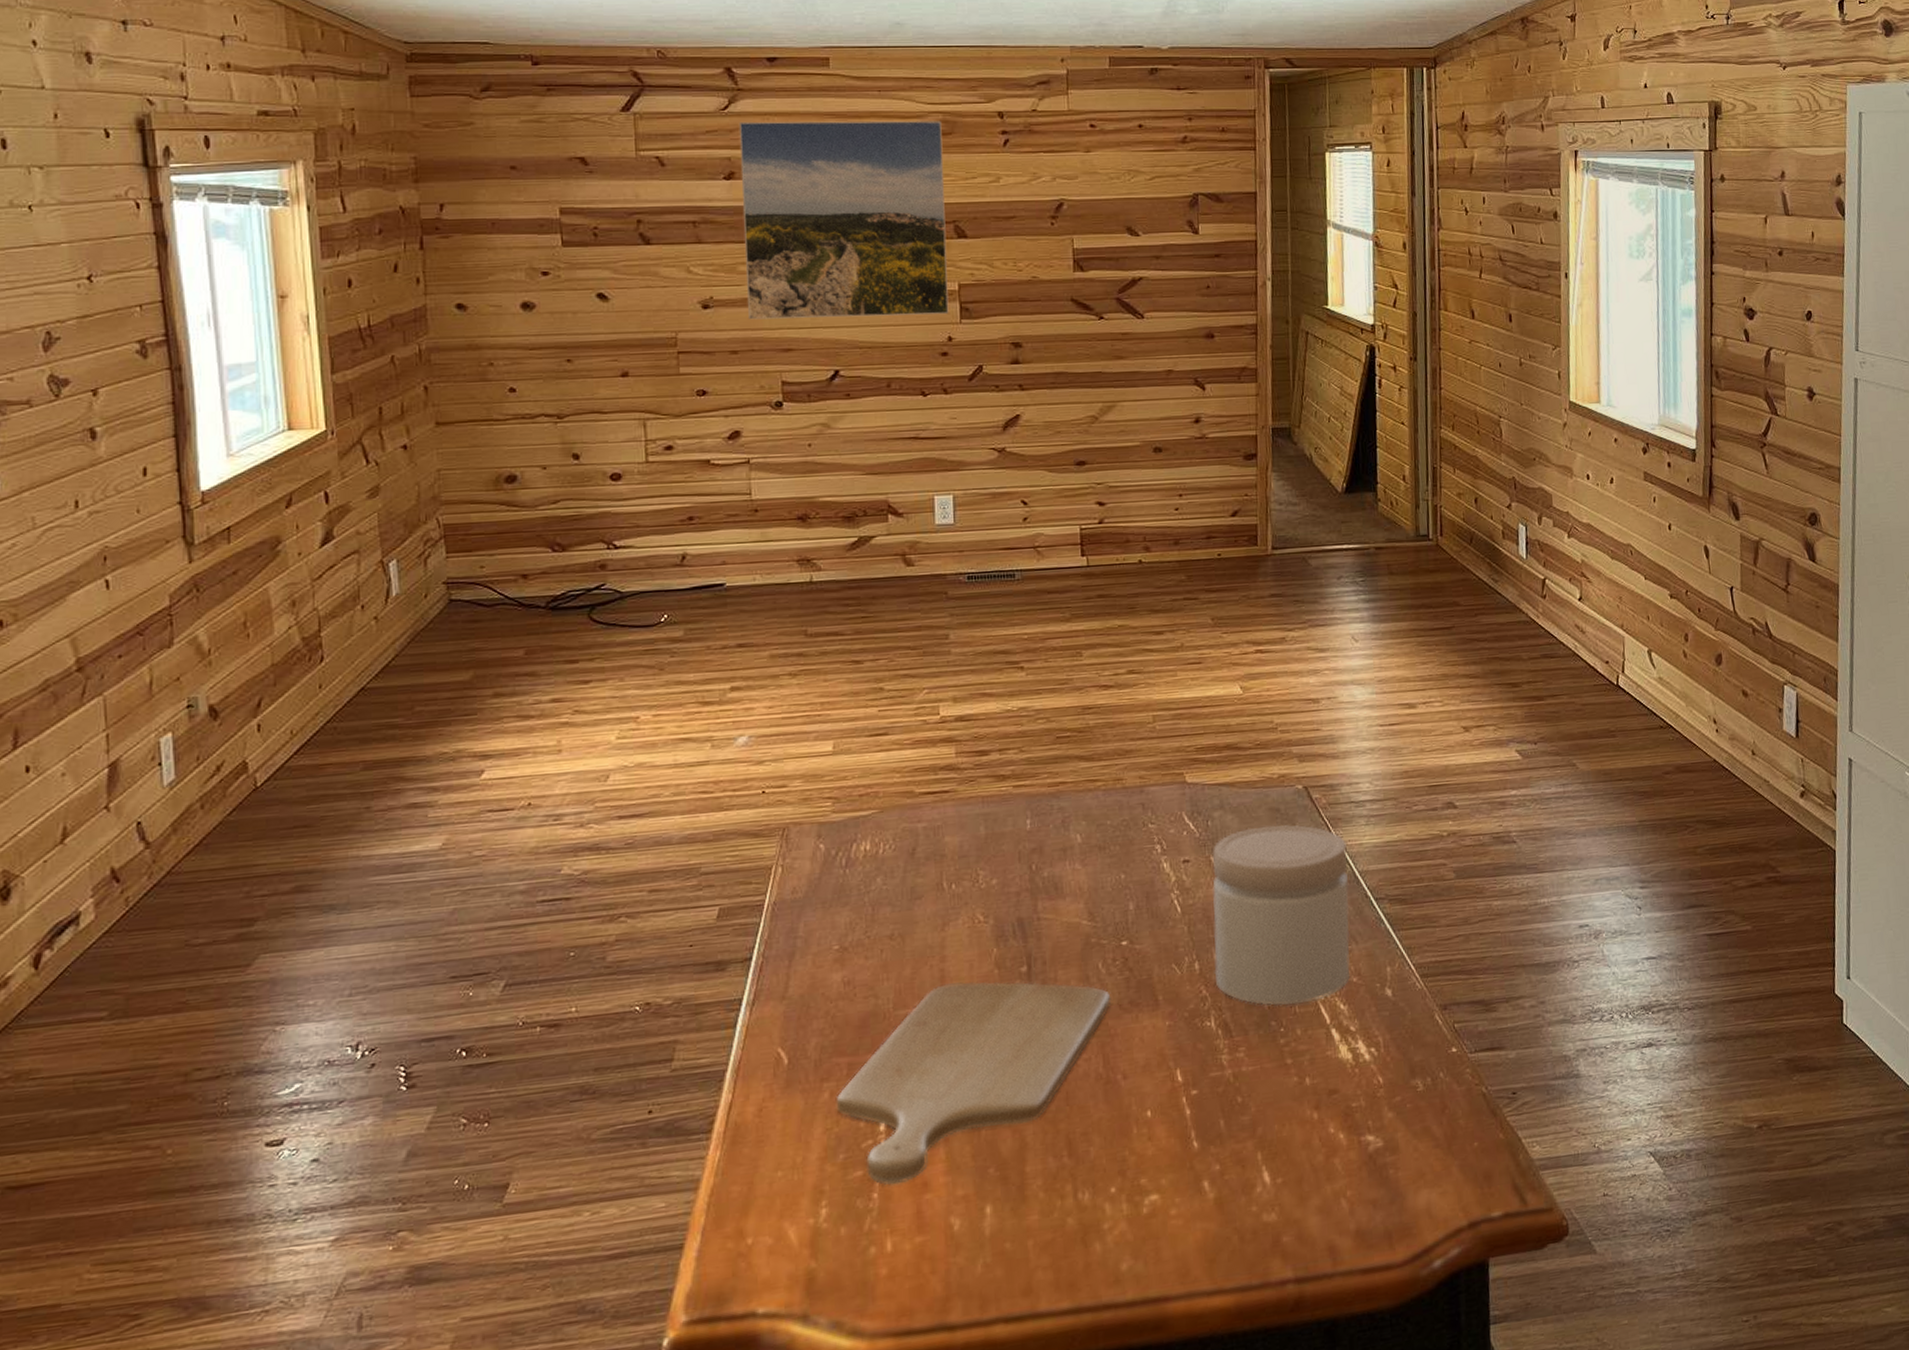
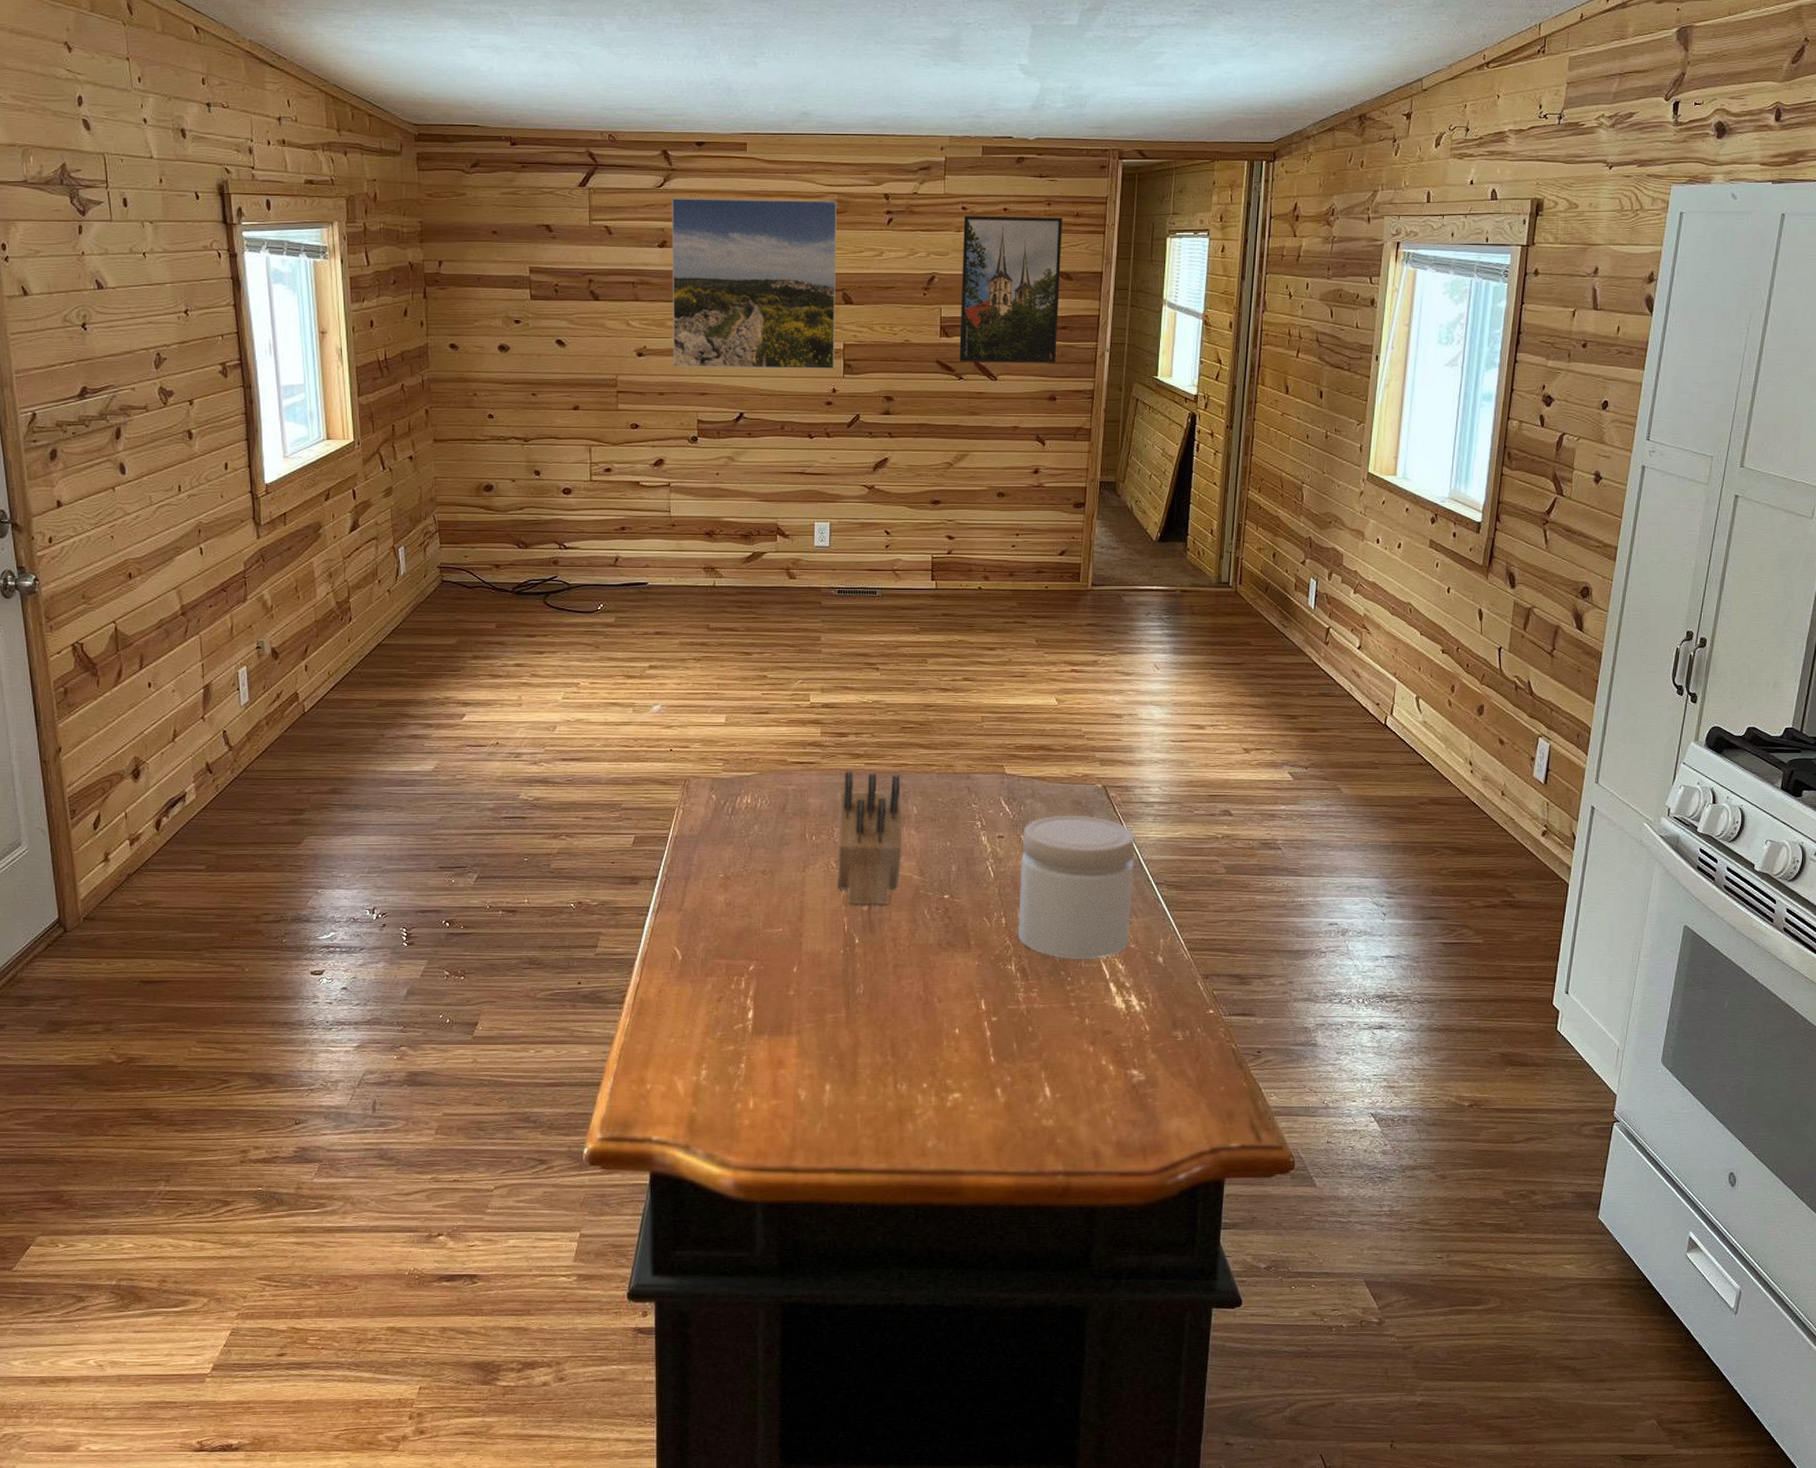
chopping board: present [835,982,1112,1185] -> none [716,913,933,1060]
knife block: none [982,796,1067,966] -> present [837,771,903,905]
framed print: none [1092,133,1211,299] -> present [959,215,1062,363]

